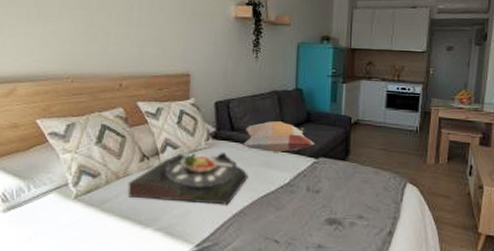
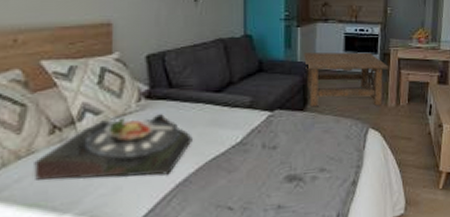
decorative pillow: present [242,121,315,152] -> none [183,73,269,109]
coffee table: none [348,107,429,162] -> present [304,52,389,107]

